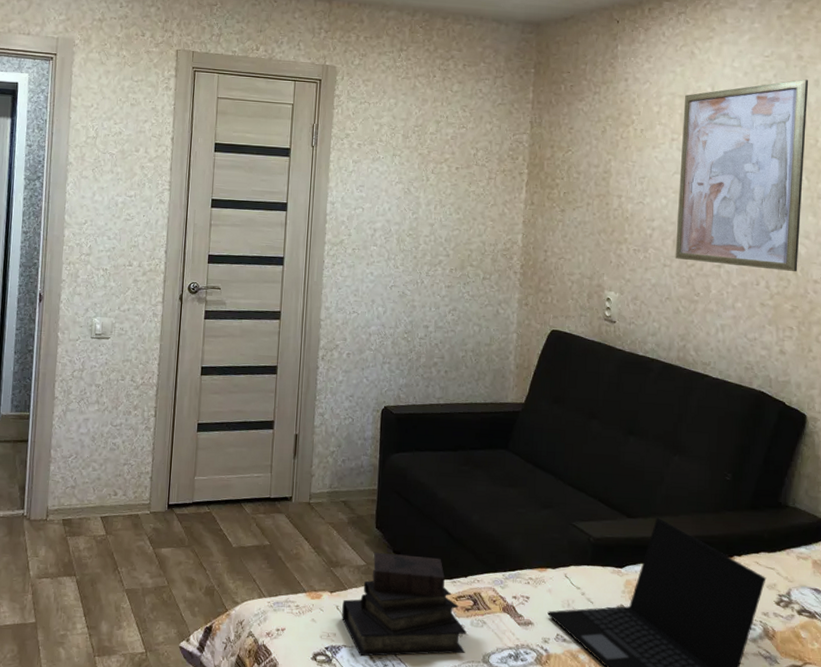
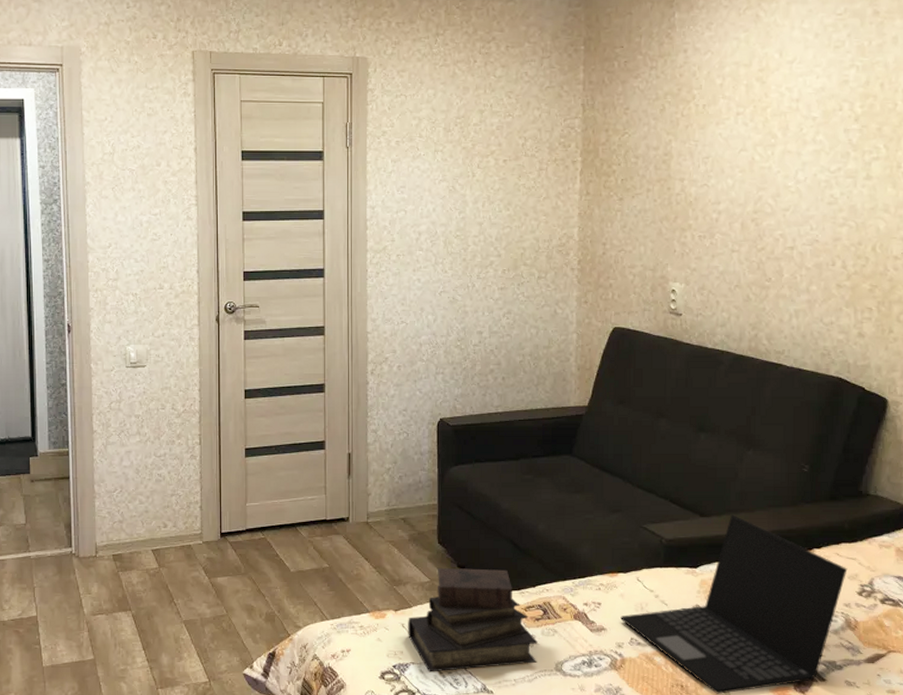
wall art: present [675,79,809,272] -> none [744,37,886,249]

